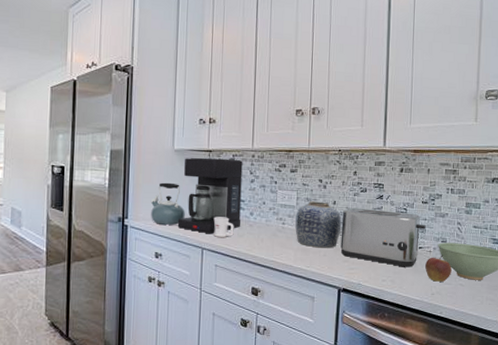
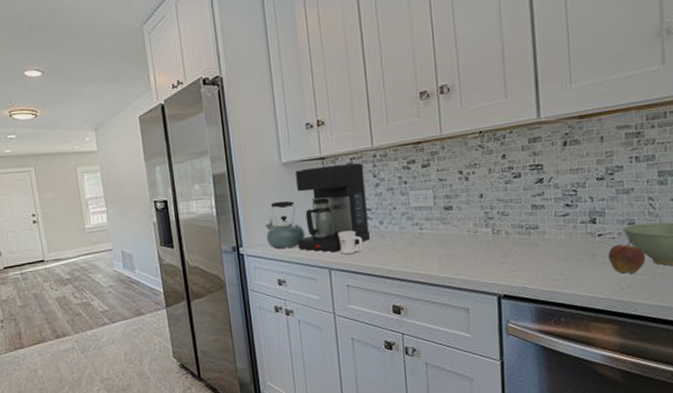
decorative jar: present [294,201,342,248] -> none [434,196,494,252]
toaster: present [340,207,426,267] -> none [492,194,605,262]

